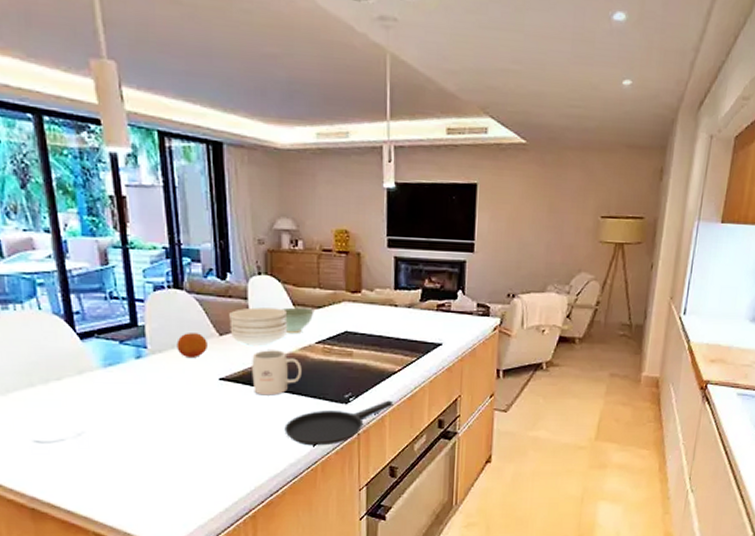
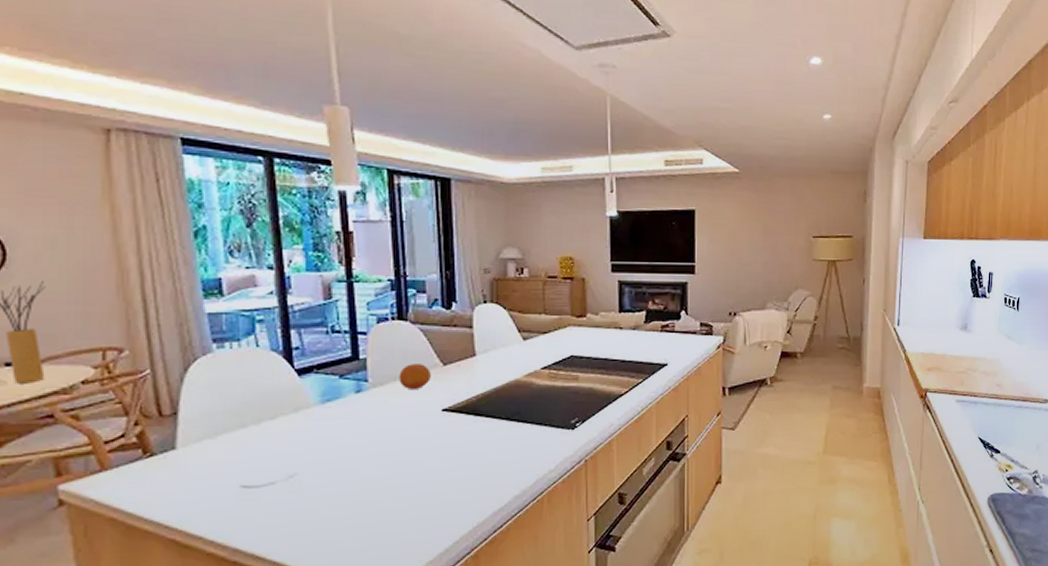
bowl: present [229,307,288,347] -> none [454,335,513,375]
mug: present [252,350,302,396] -> none [476,378,527,425]
bowl: present [282,307,314,334] -> none [507,334,540,361]
frying pan: present [285,400,394,446] -> none [509,423,621,476]

